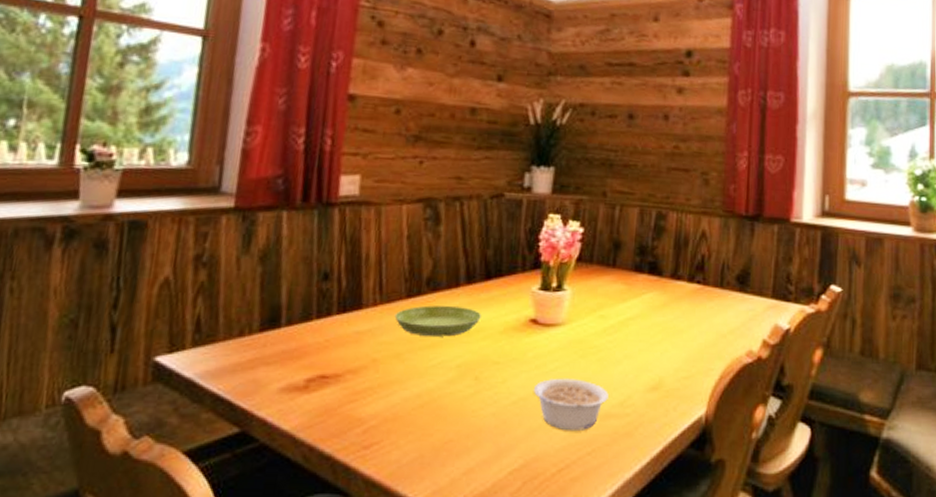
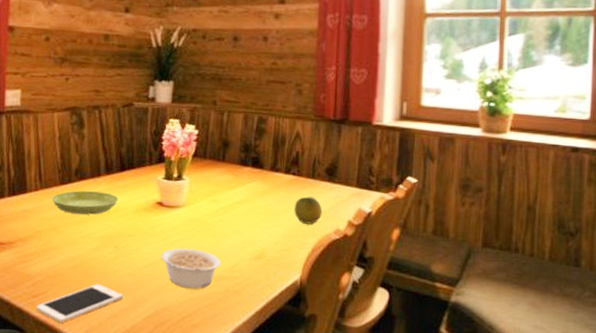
cell phone: none [367,428,484,482] -> present [36,284,123,323]
fruit: none [698,310,732,345] -> present [294,196,322,224]

